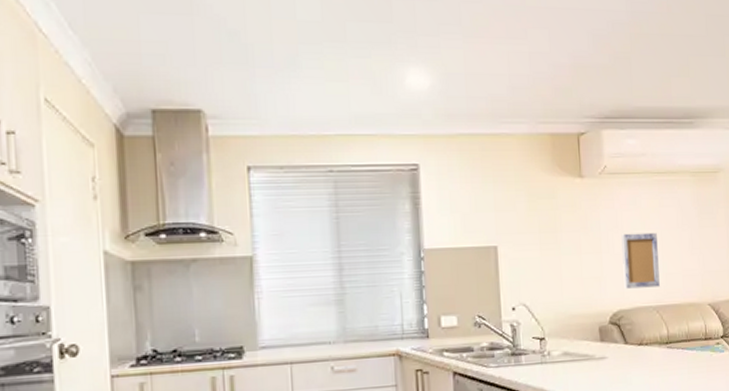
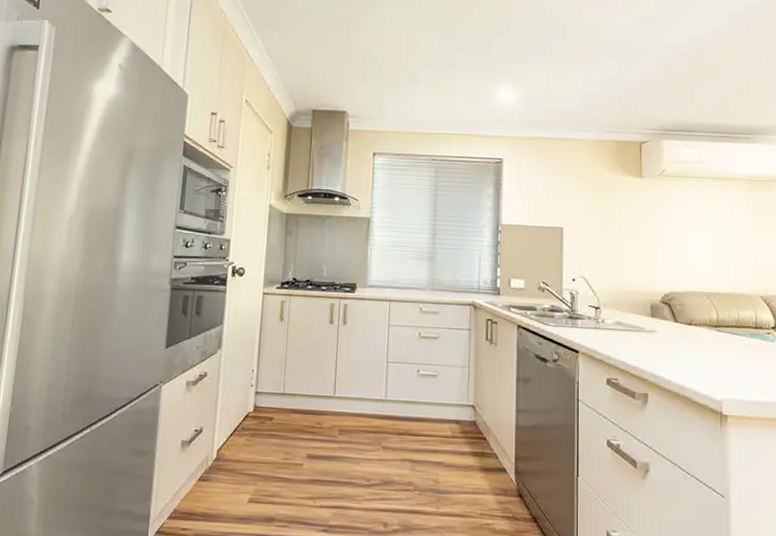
wall art: present [621,232,660,289] -> none [676,227,711,276]

